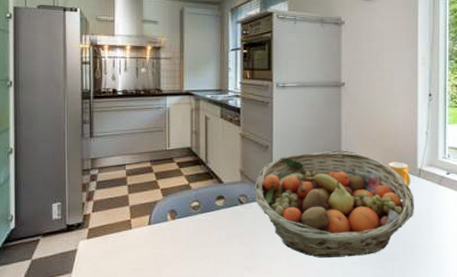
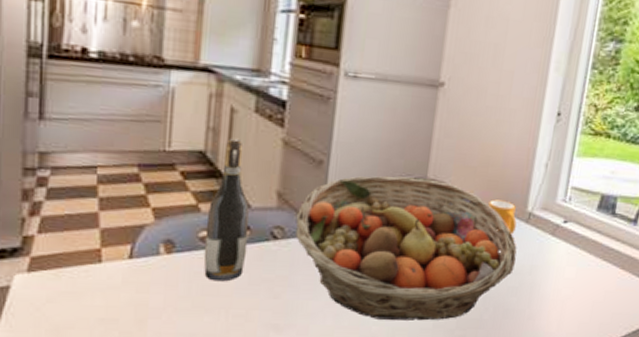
wine bottle: none [195,136,224,237] -> present [203,138,249,282]

